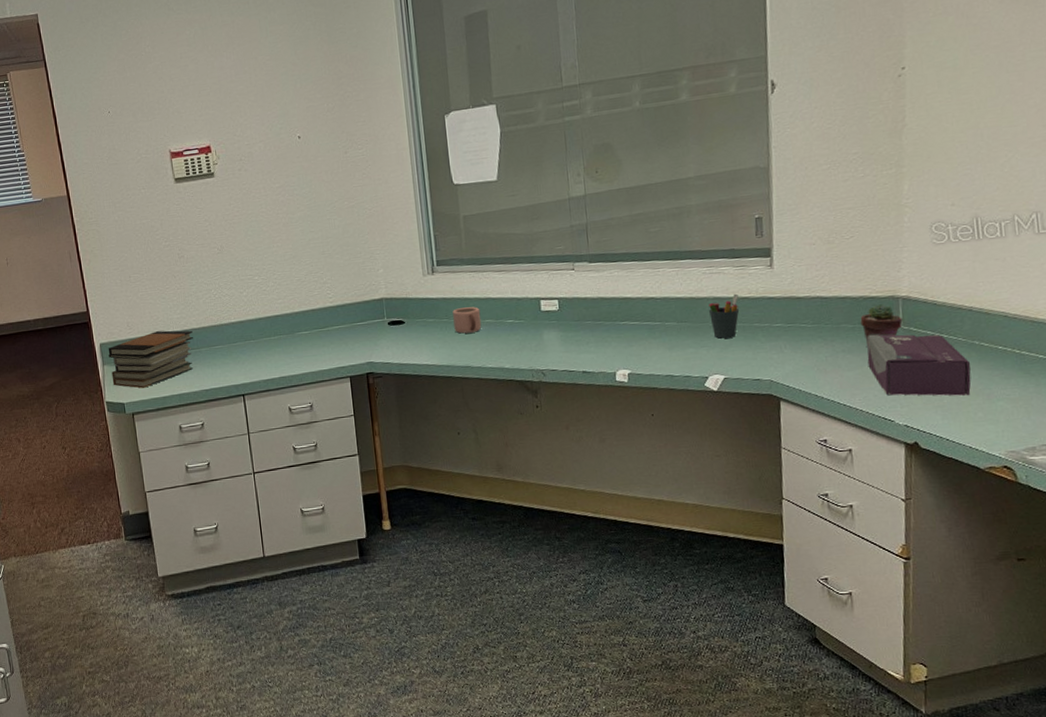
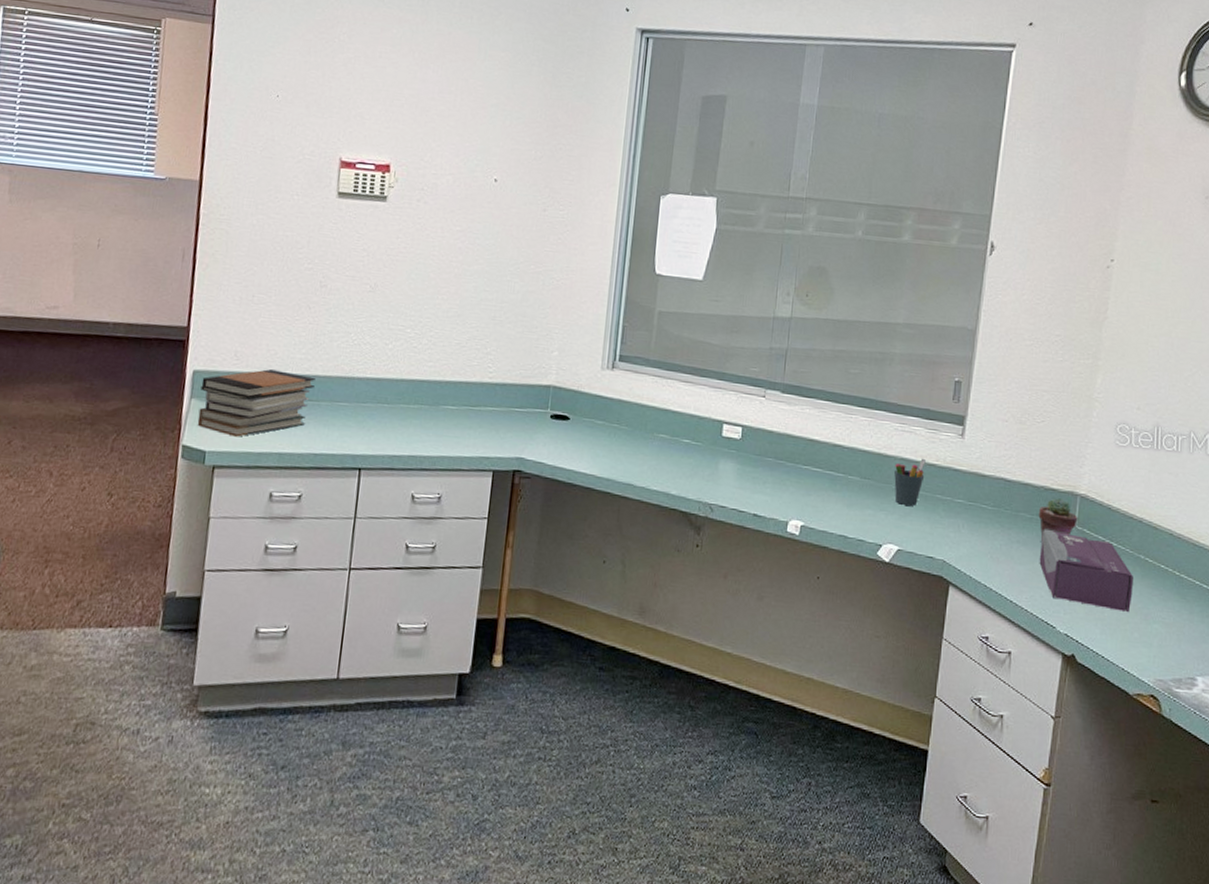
mug: present [452,306,482,334] -> none [624,414,657,446]

